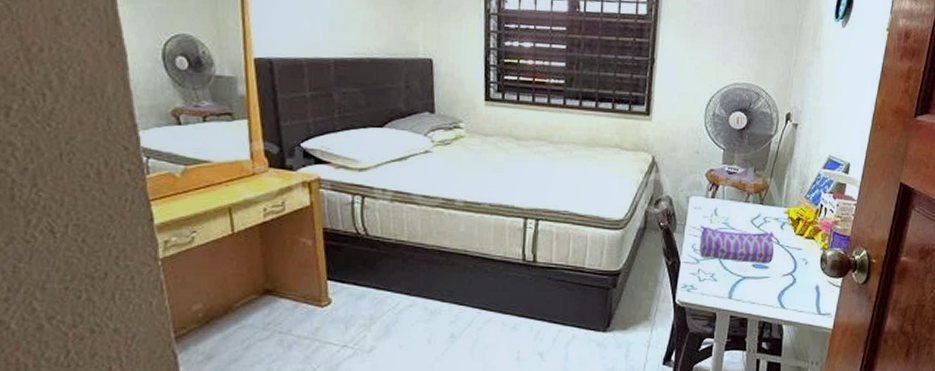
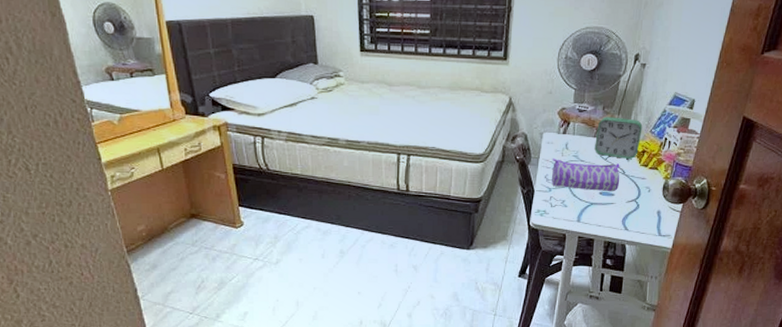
alarm clock: none [746,180,797,227] -> present [594,116,643,159]

